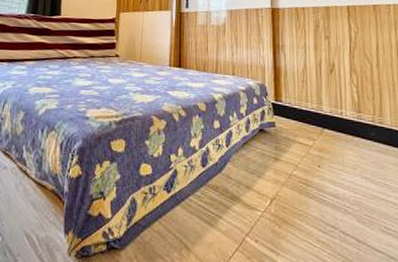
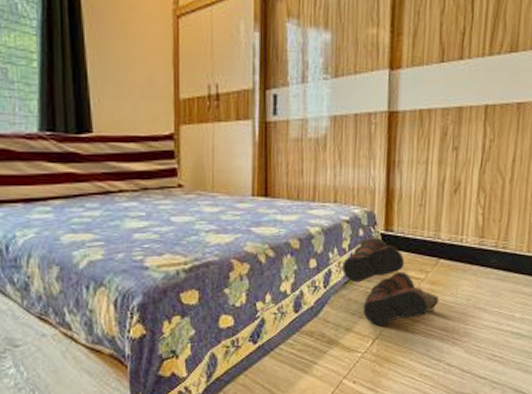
boots: none [241,104,328,187] -> present [342,236,439,327]

